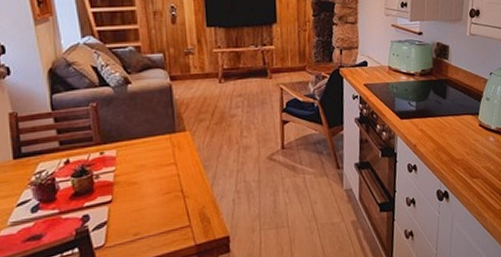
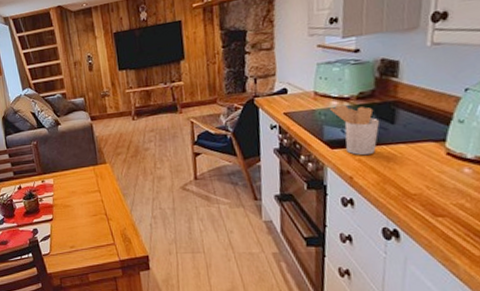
utensil holder: none [400,80,435,126] -> present [330,104,379,156]

